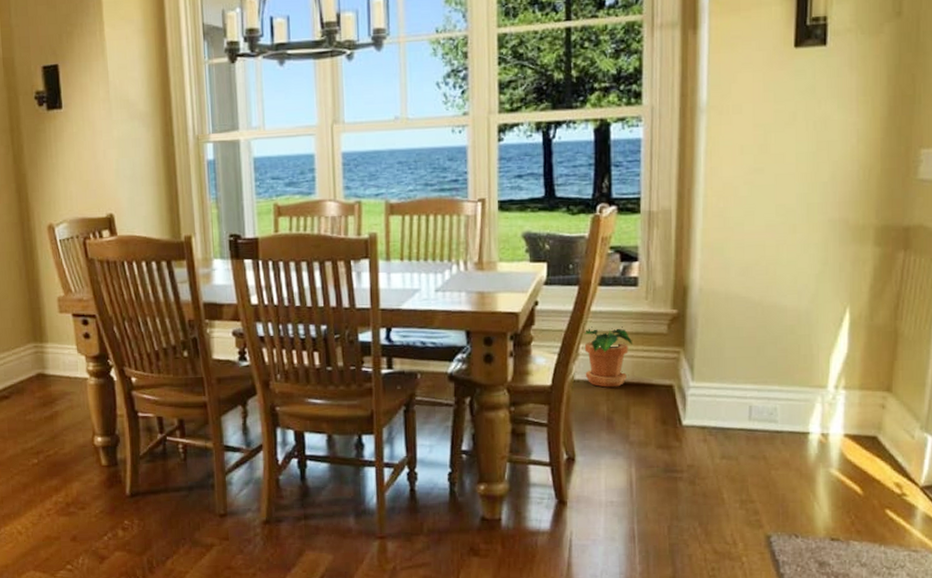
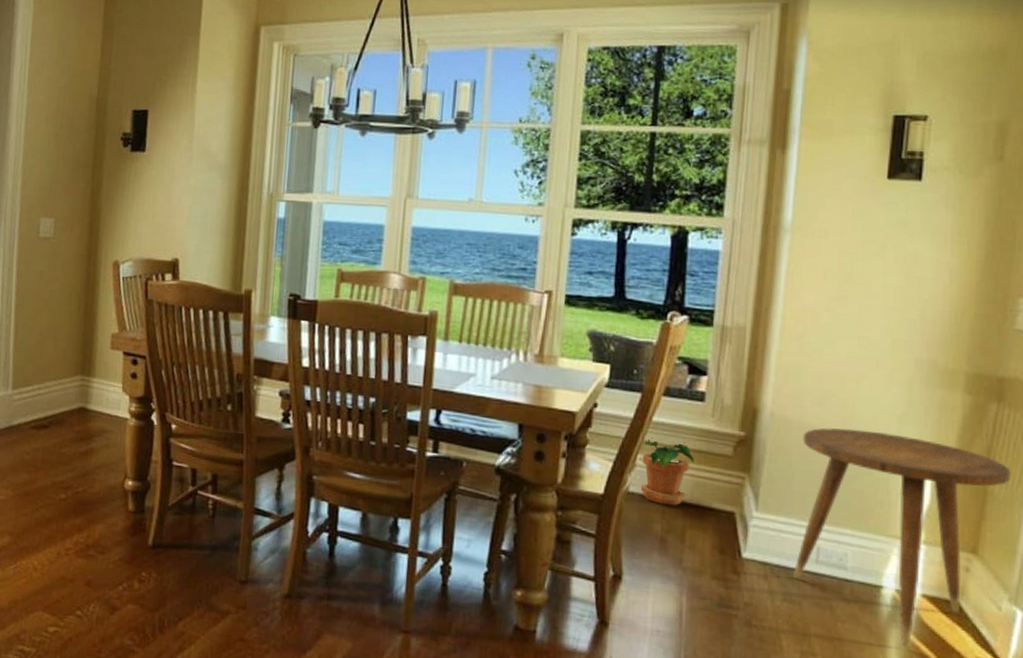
side table: none [730,292,919,483] -> present [793,427,1011,648]

